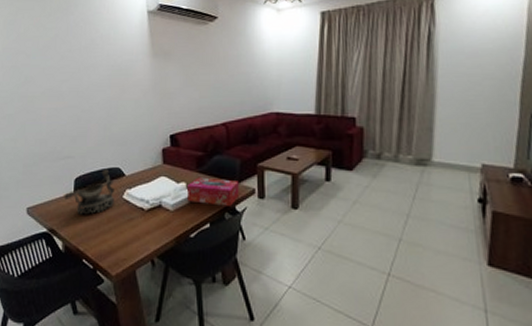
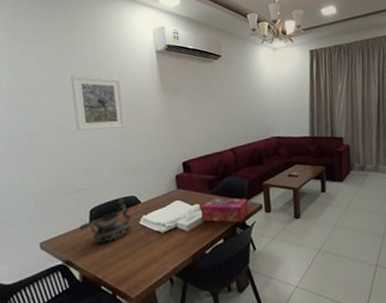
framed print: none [61,36,114,95] -> present [71,75,126,131]

